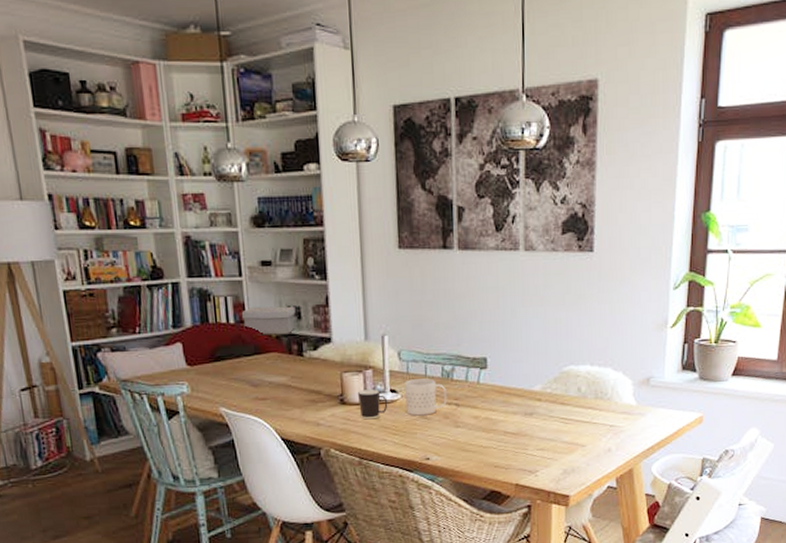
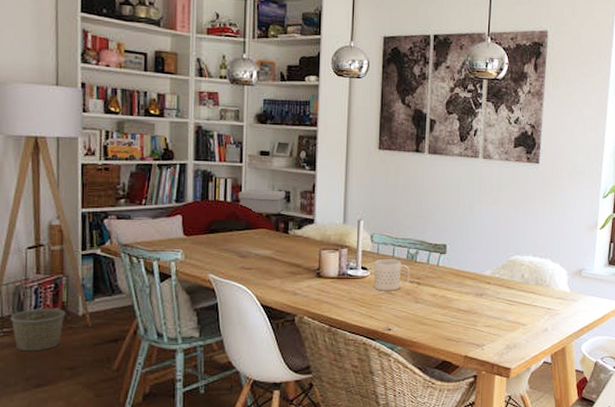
basket: none [15,454,73,502] -> present [9,308,66,352]
mug: present [358,389,388,420] -> none [333,266,359,292]

